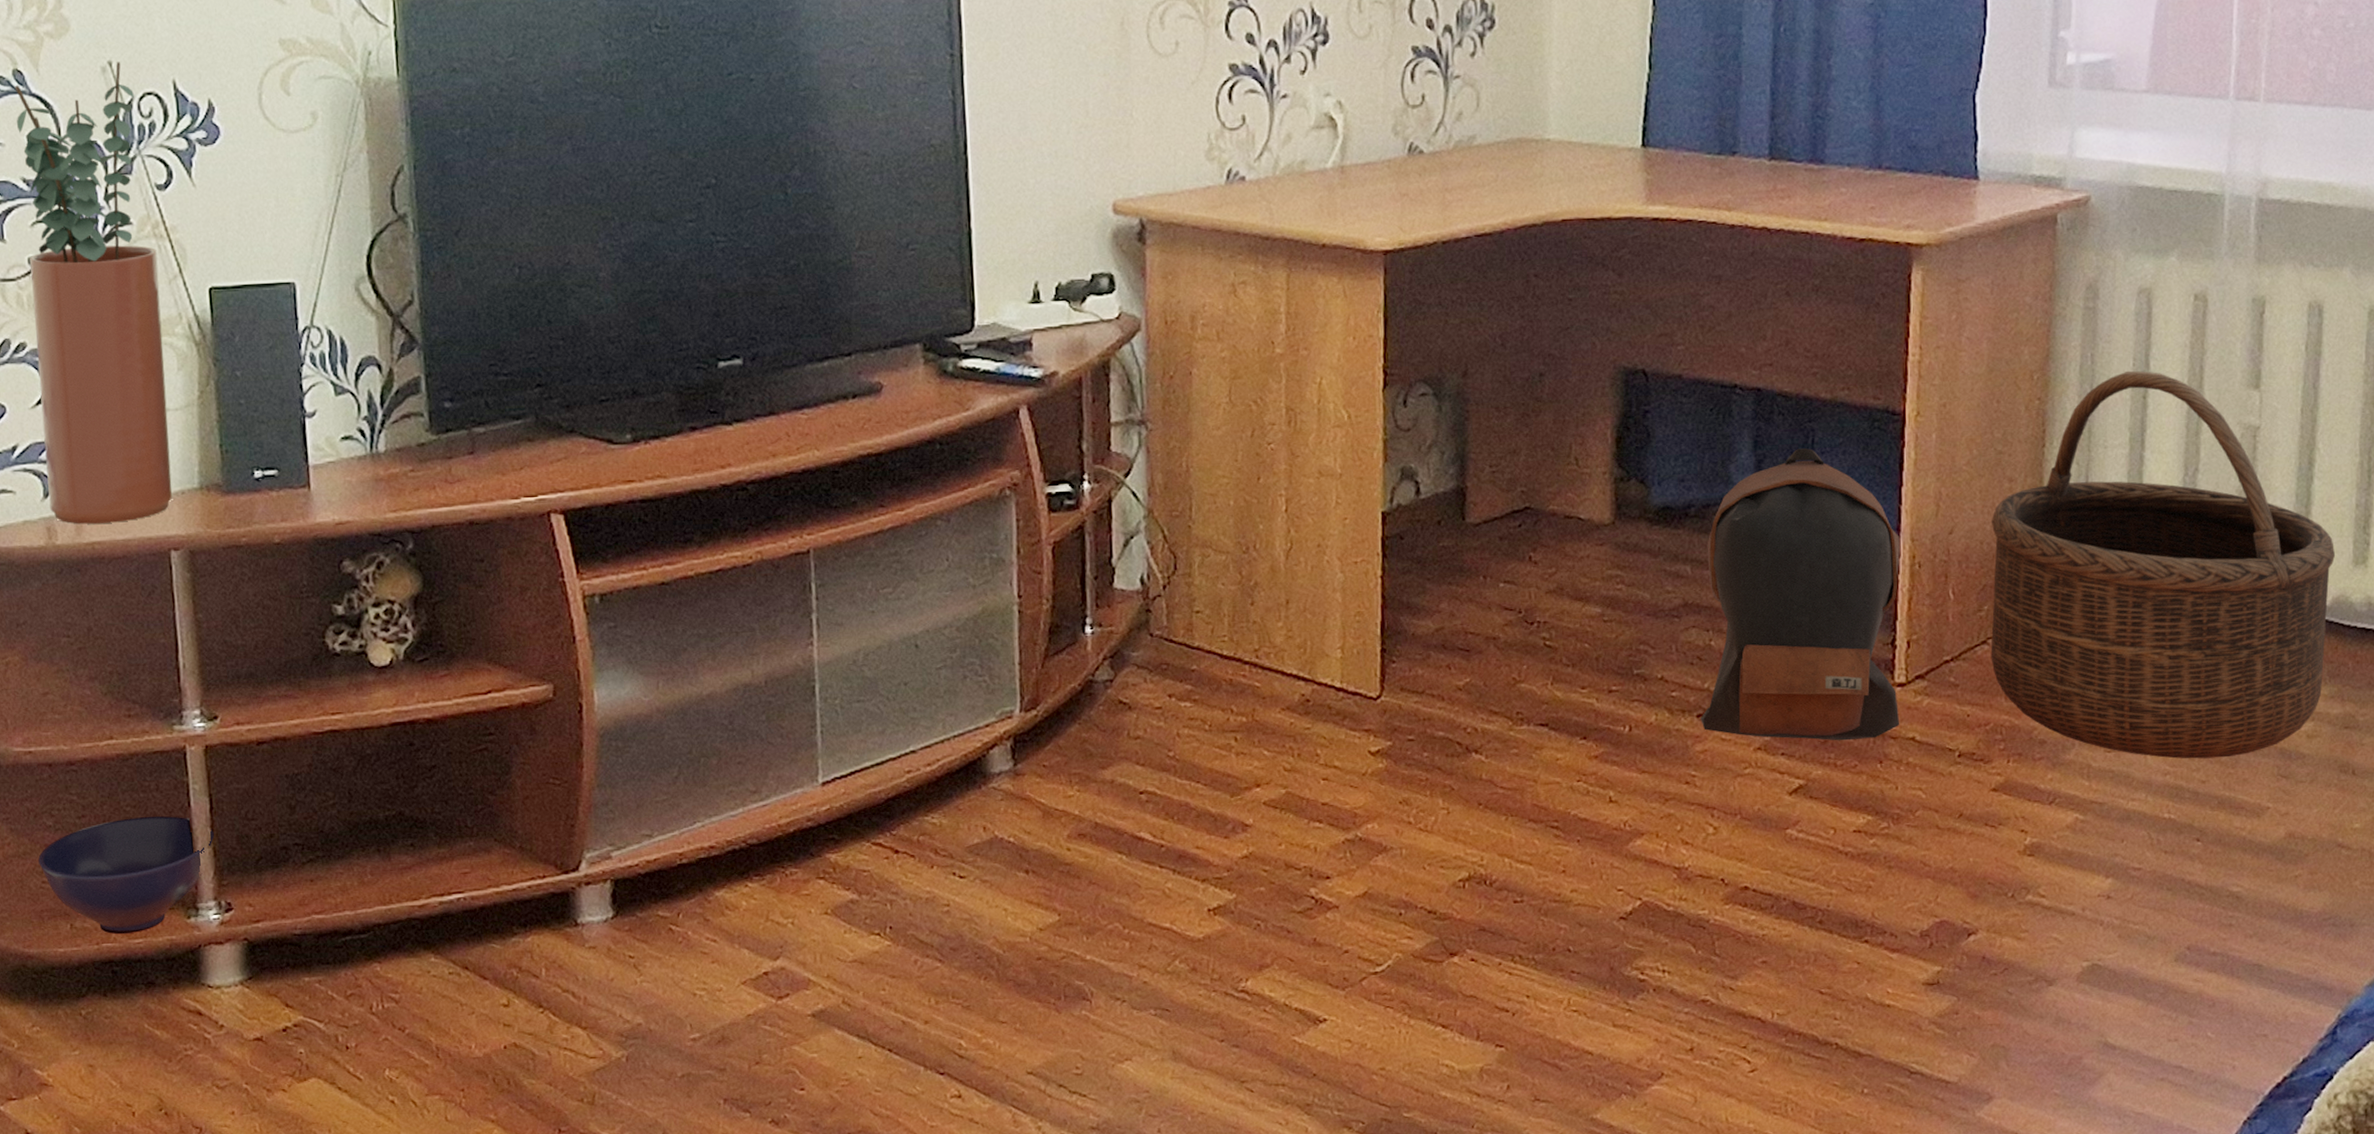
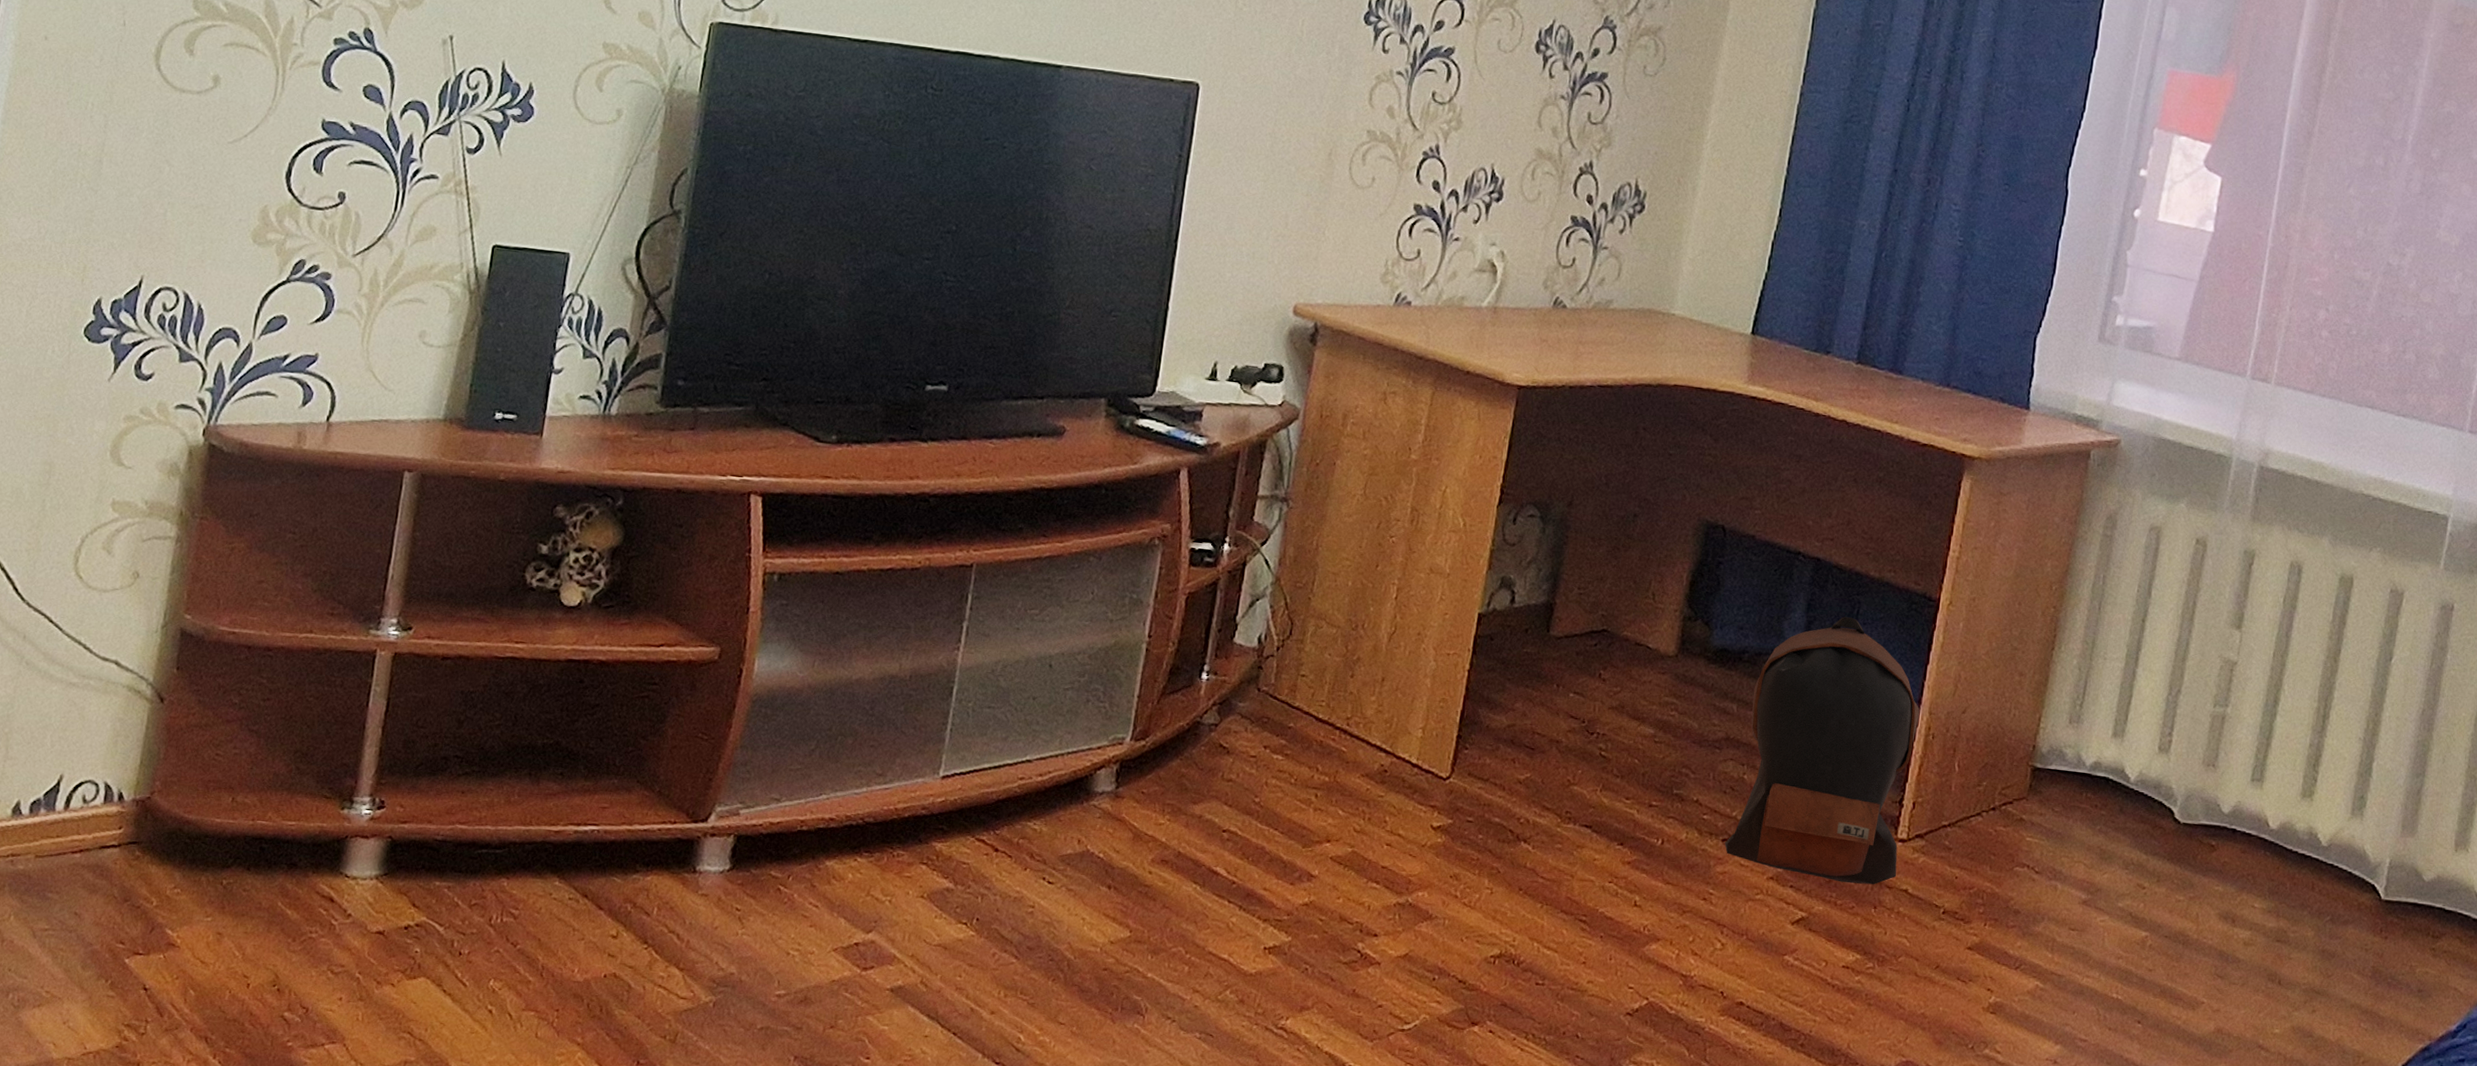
vase: present [14,62,173,524] -> none [305,37,466,439]
bowl: present [38,815,214,935] -> none [217,707,384,816]
basket: present [1990,370,2335,759] -> none [1982,595,2287,951]

